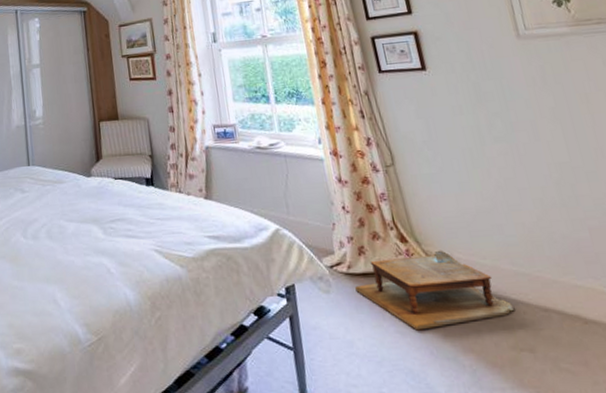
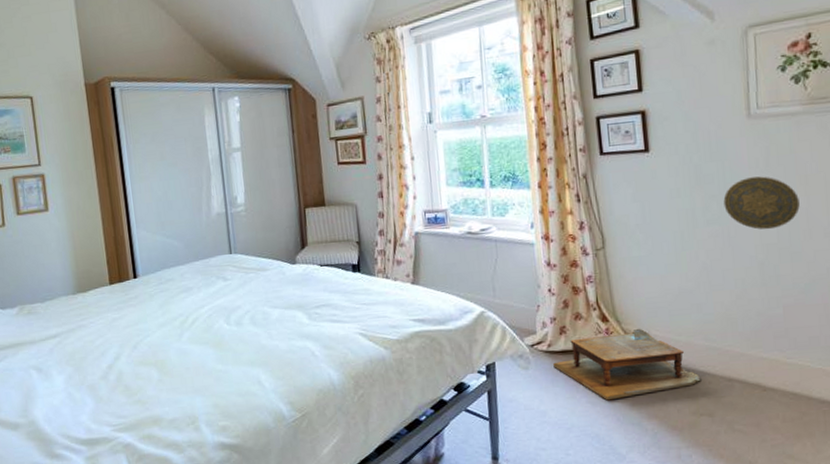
decorative plate: none [506,94,586,148] -> present [723,176,800,230]

